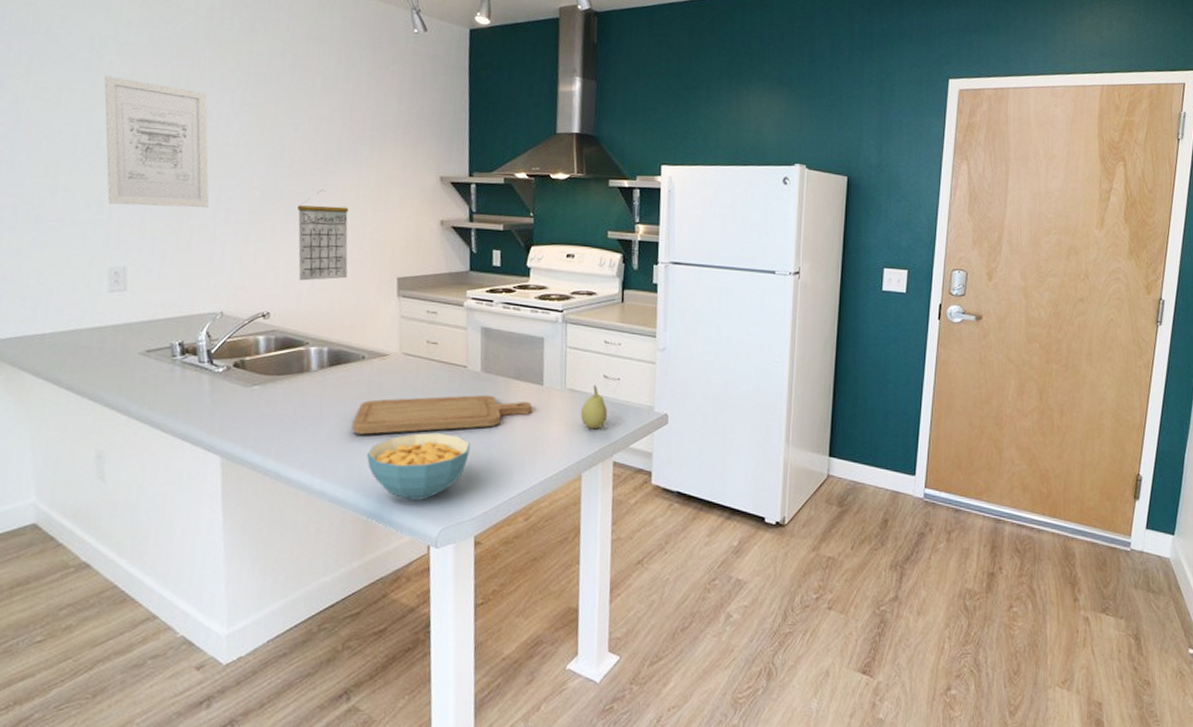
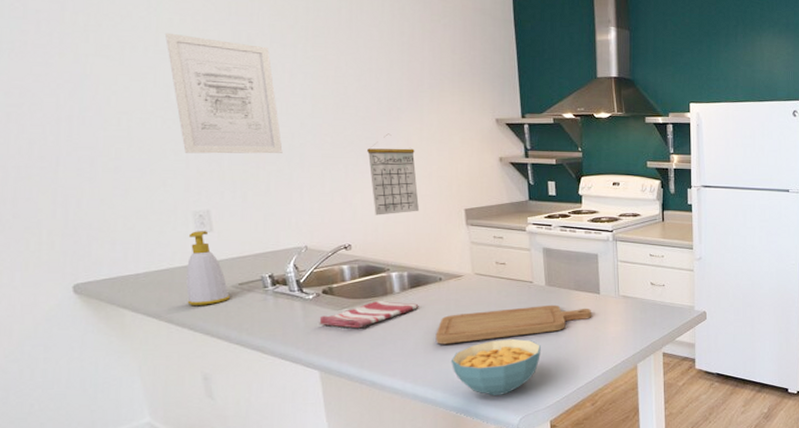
soap bottle: none [90,289,135,373] -> present [186,231,230,305]
dish towel: none [226,378,337,410] -> present [319,300,419,329]
fruit: present [580,385,608,430] -> none [633,291,656,328]

